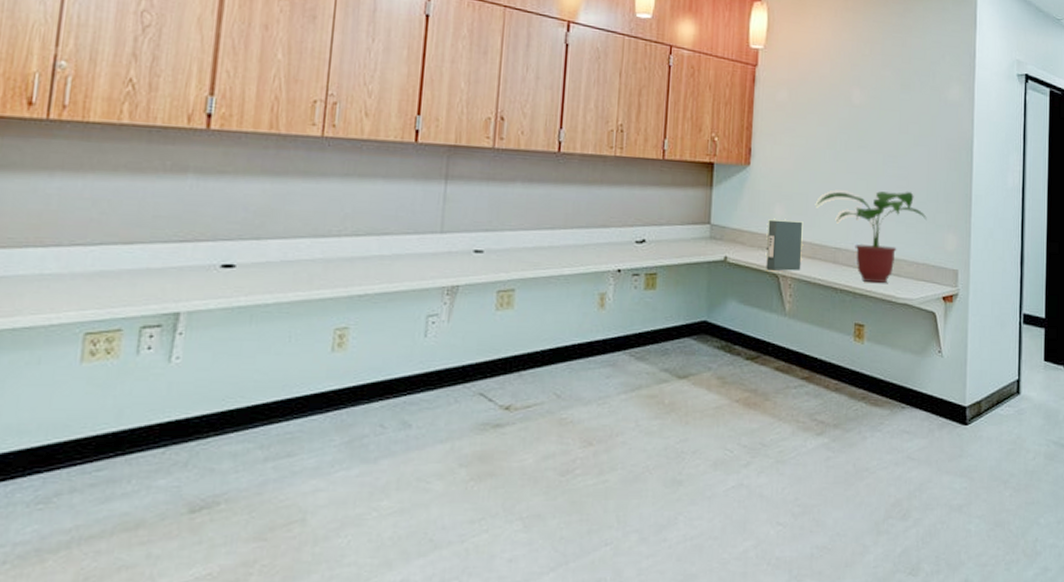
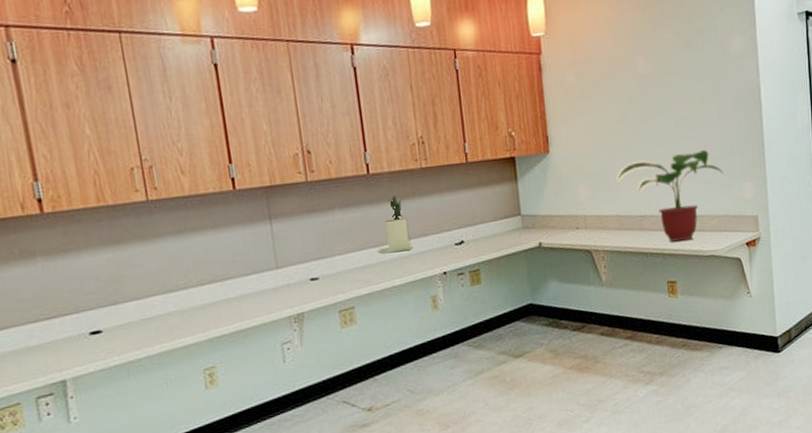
planter: none [551,179,591,240] -> present [377,195,413,255]
binder: present [766,219,803,271] -> none [574,197,612,248]

